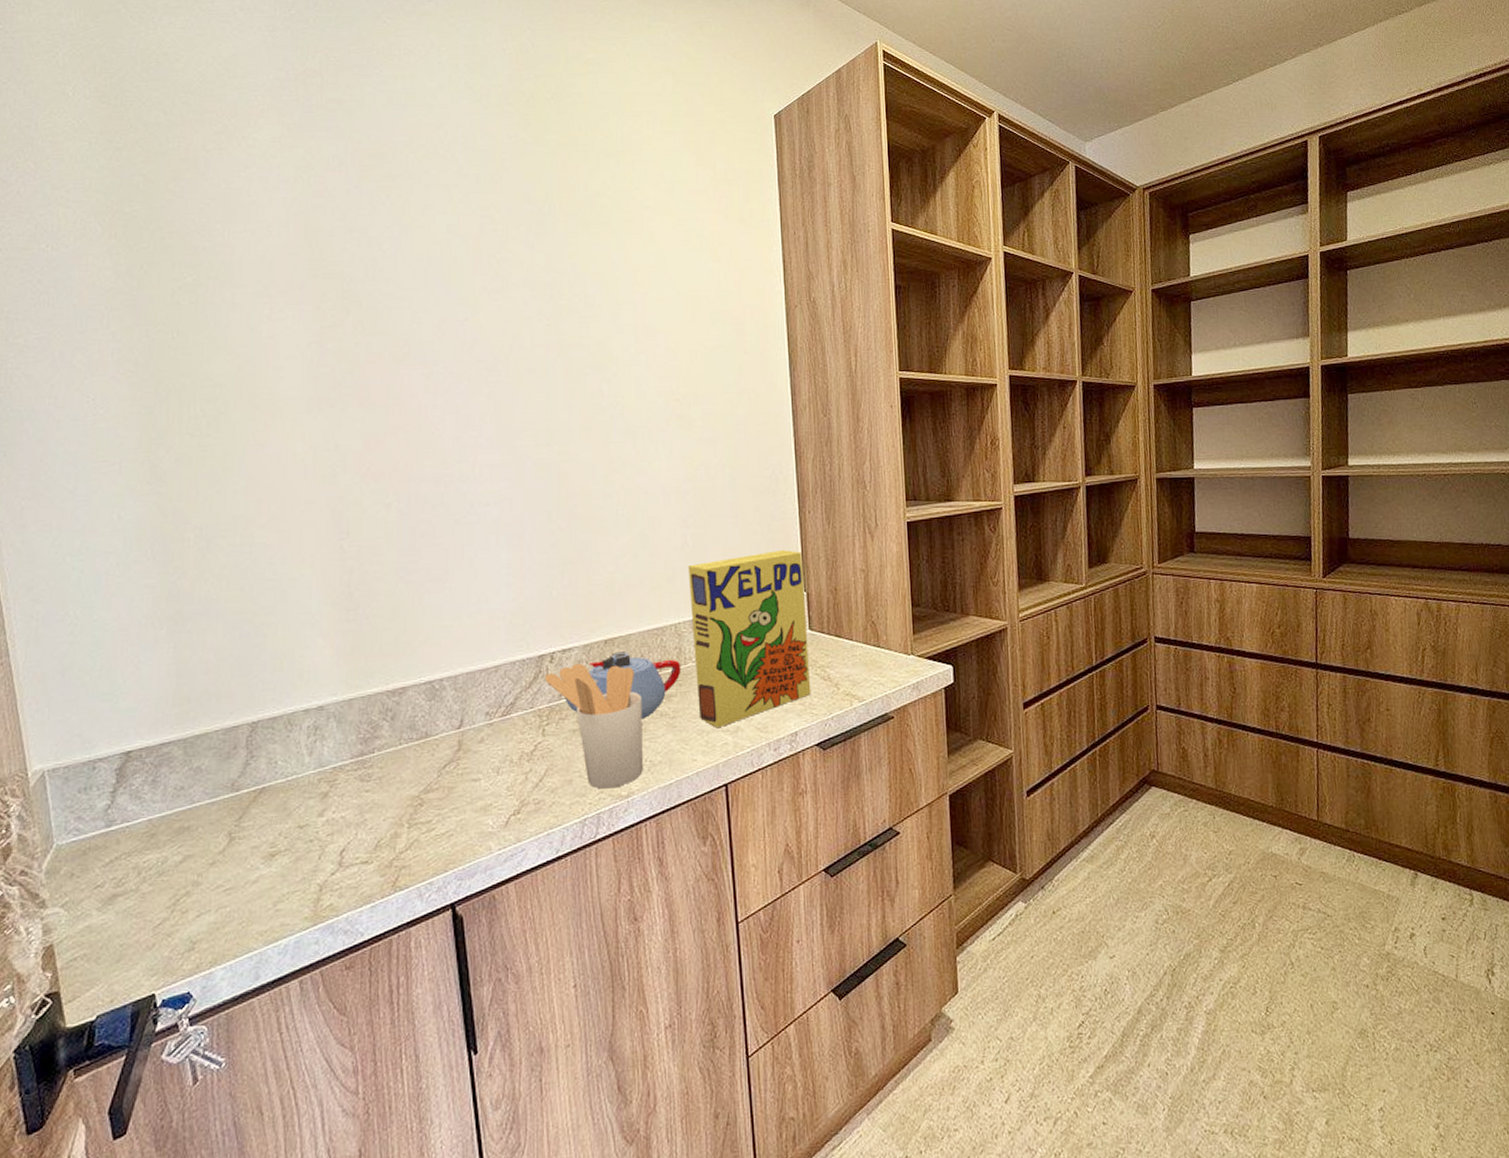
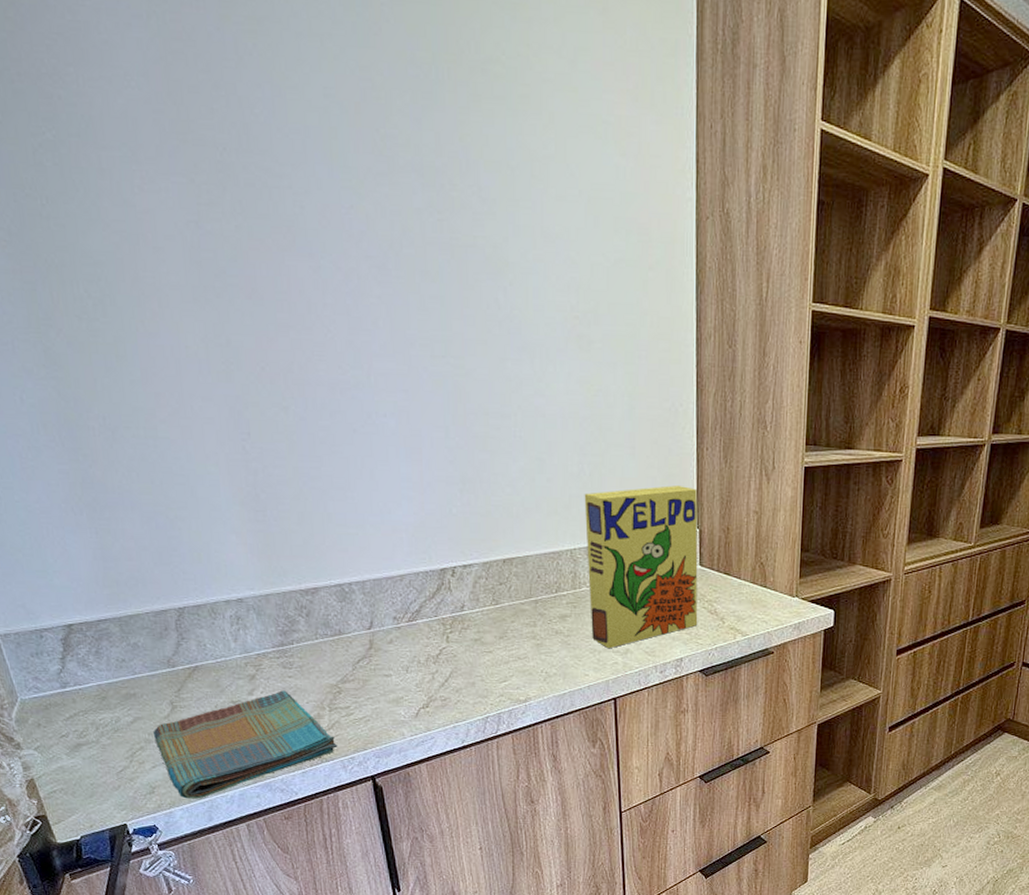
dish towel: none [203,807,415,954] -> present [152,690,338,799]
utensil holder: present [544,662,643,789] -> none [447,578,539,693]
teapot: present [549,651,681,720] -> none [451,571,576,636]

